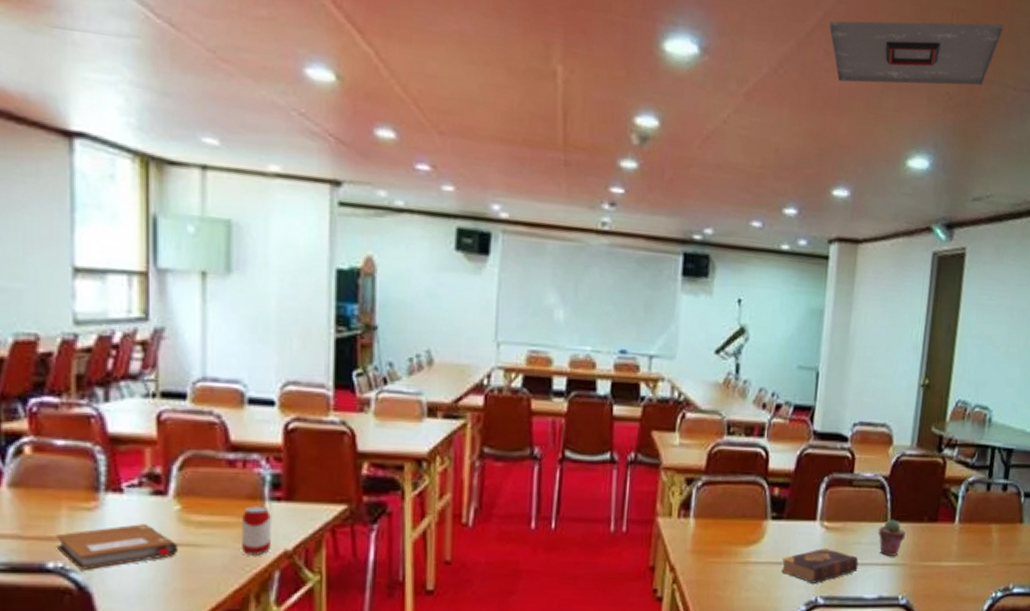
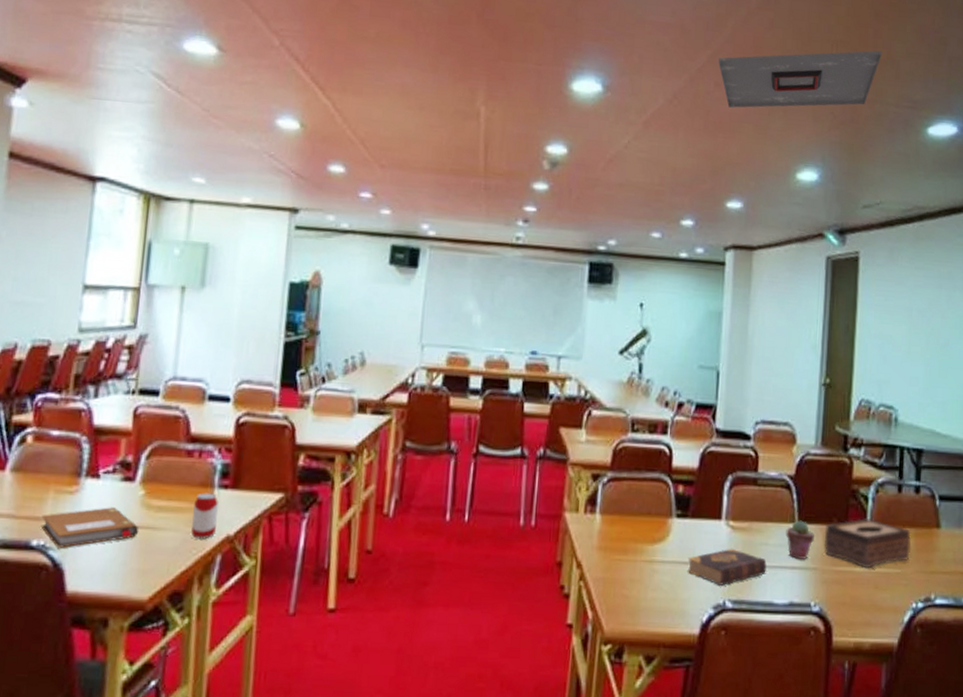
tissue box: none [913,515,996,563] -> present [823,517,911,569]

